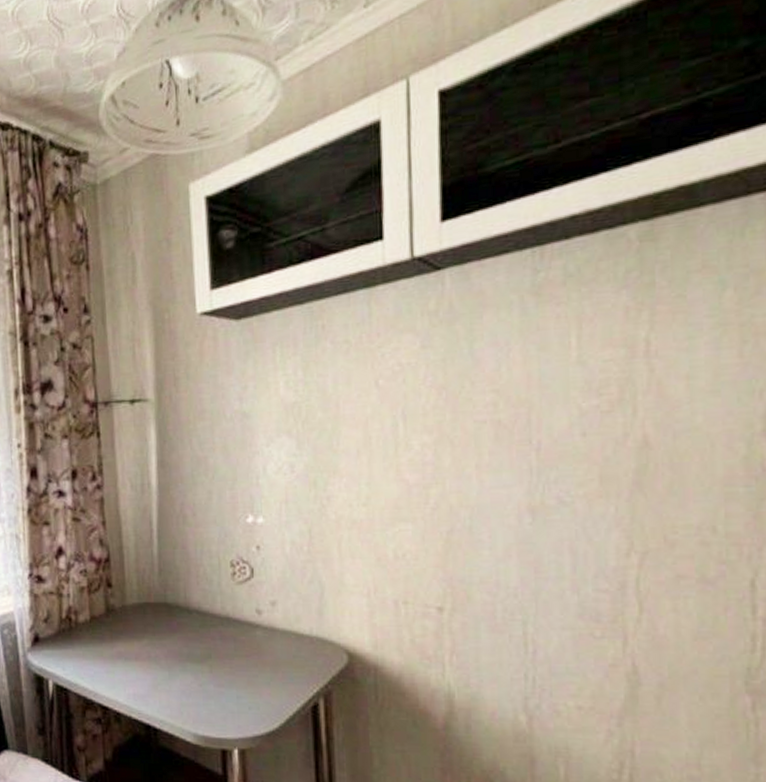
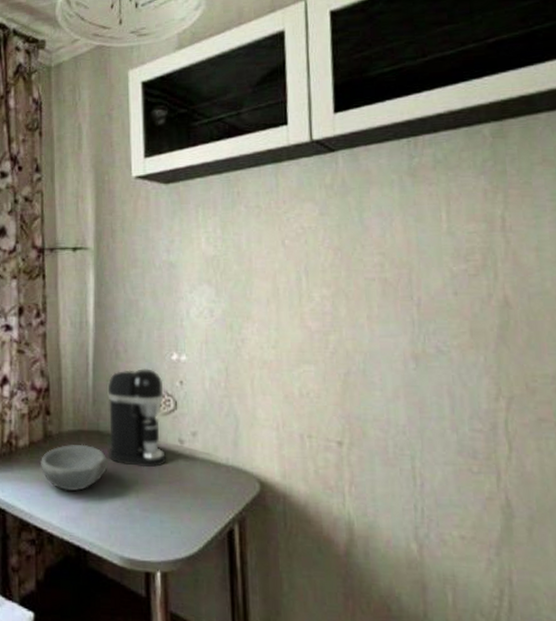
bowl: none [103,617,178,668] -> present [41,444,108,491]
coffee maker: none [175,533,242,641] -> present [107,368,166,468]

